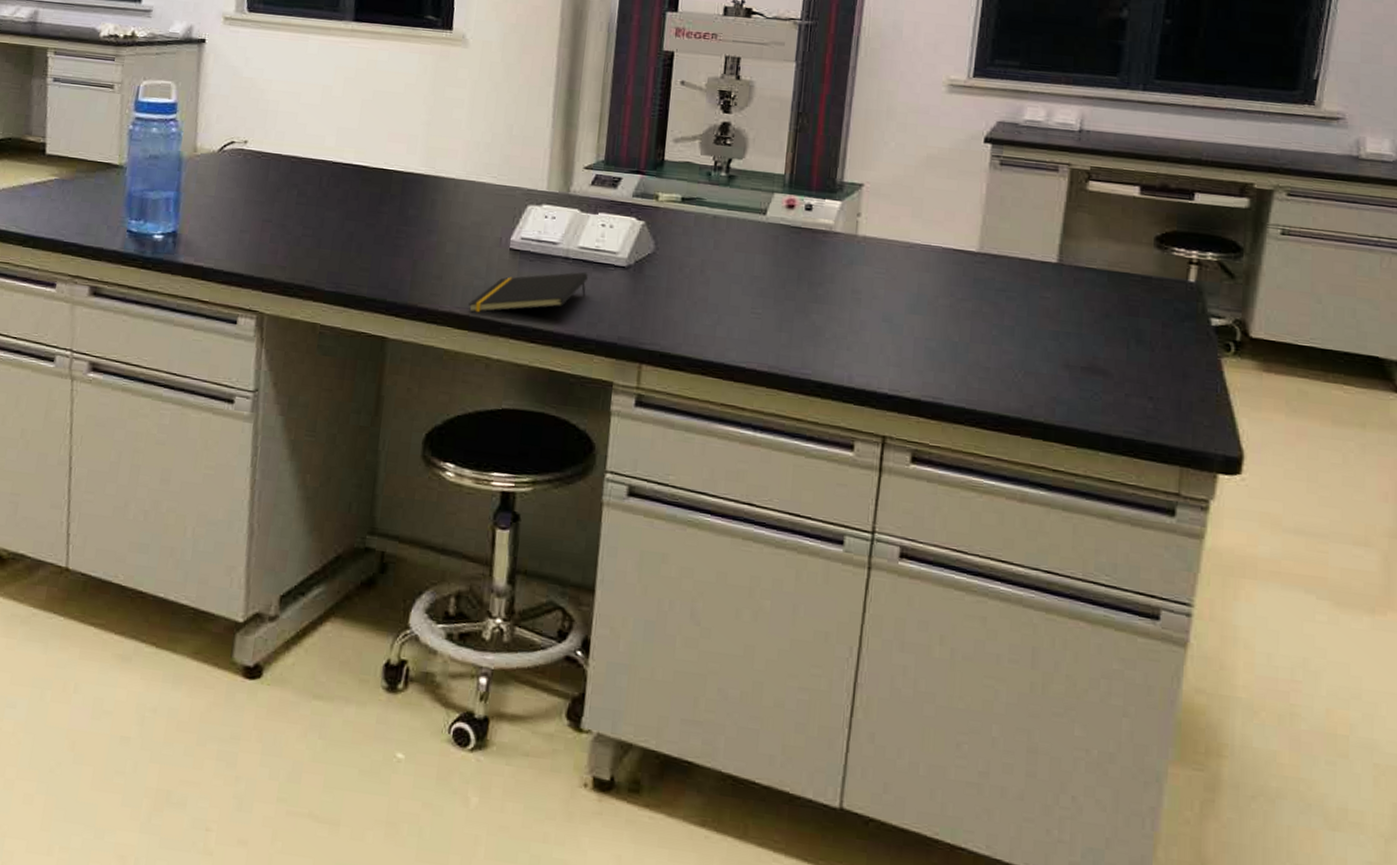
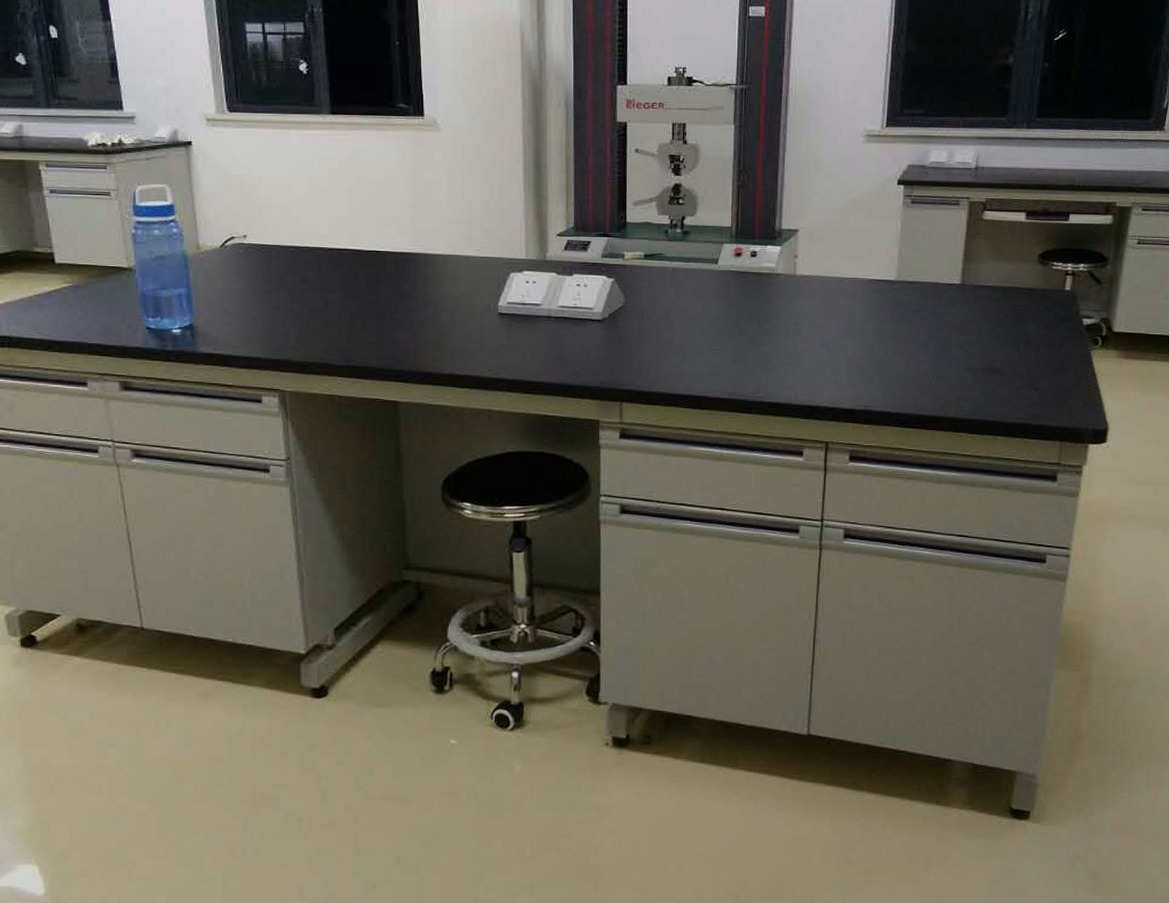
notepad: present [468,271,588,313] -> none [467,327,569,372]

